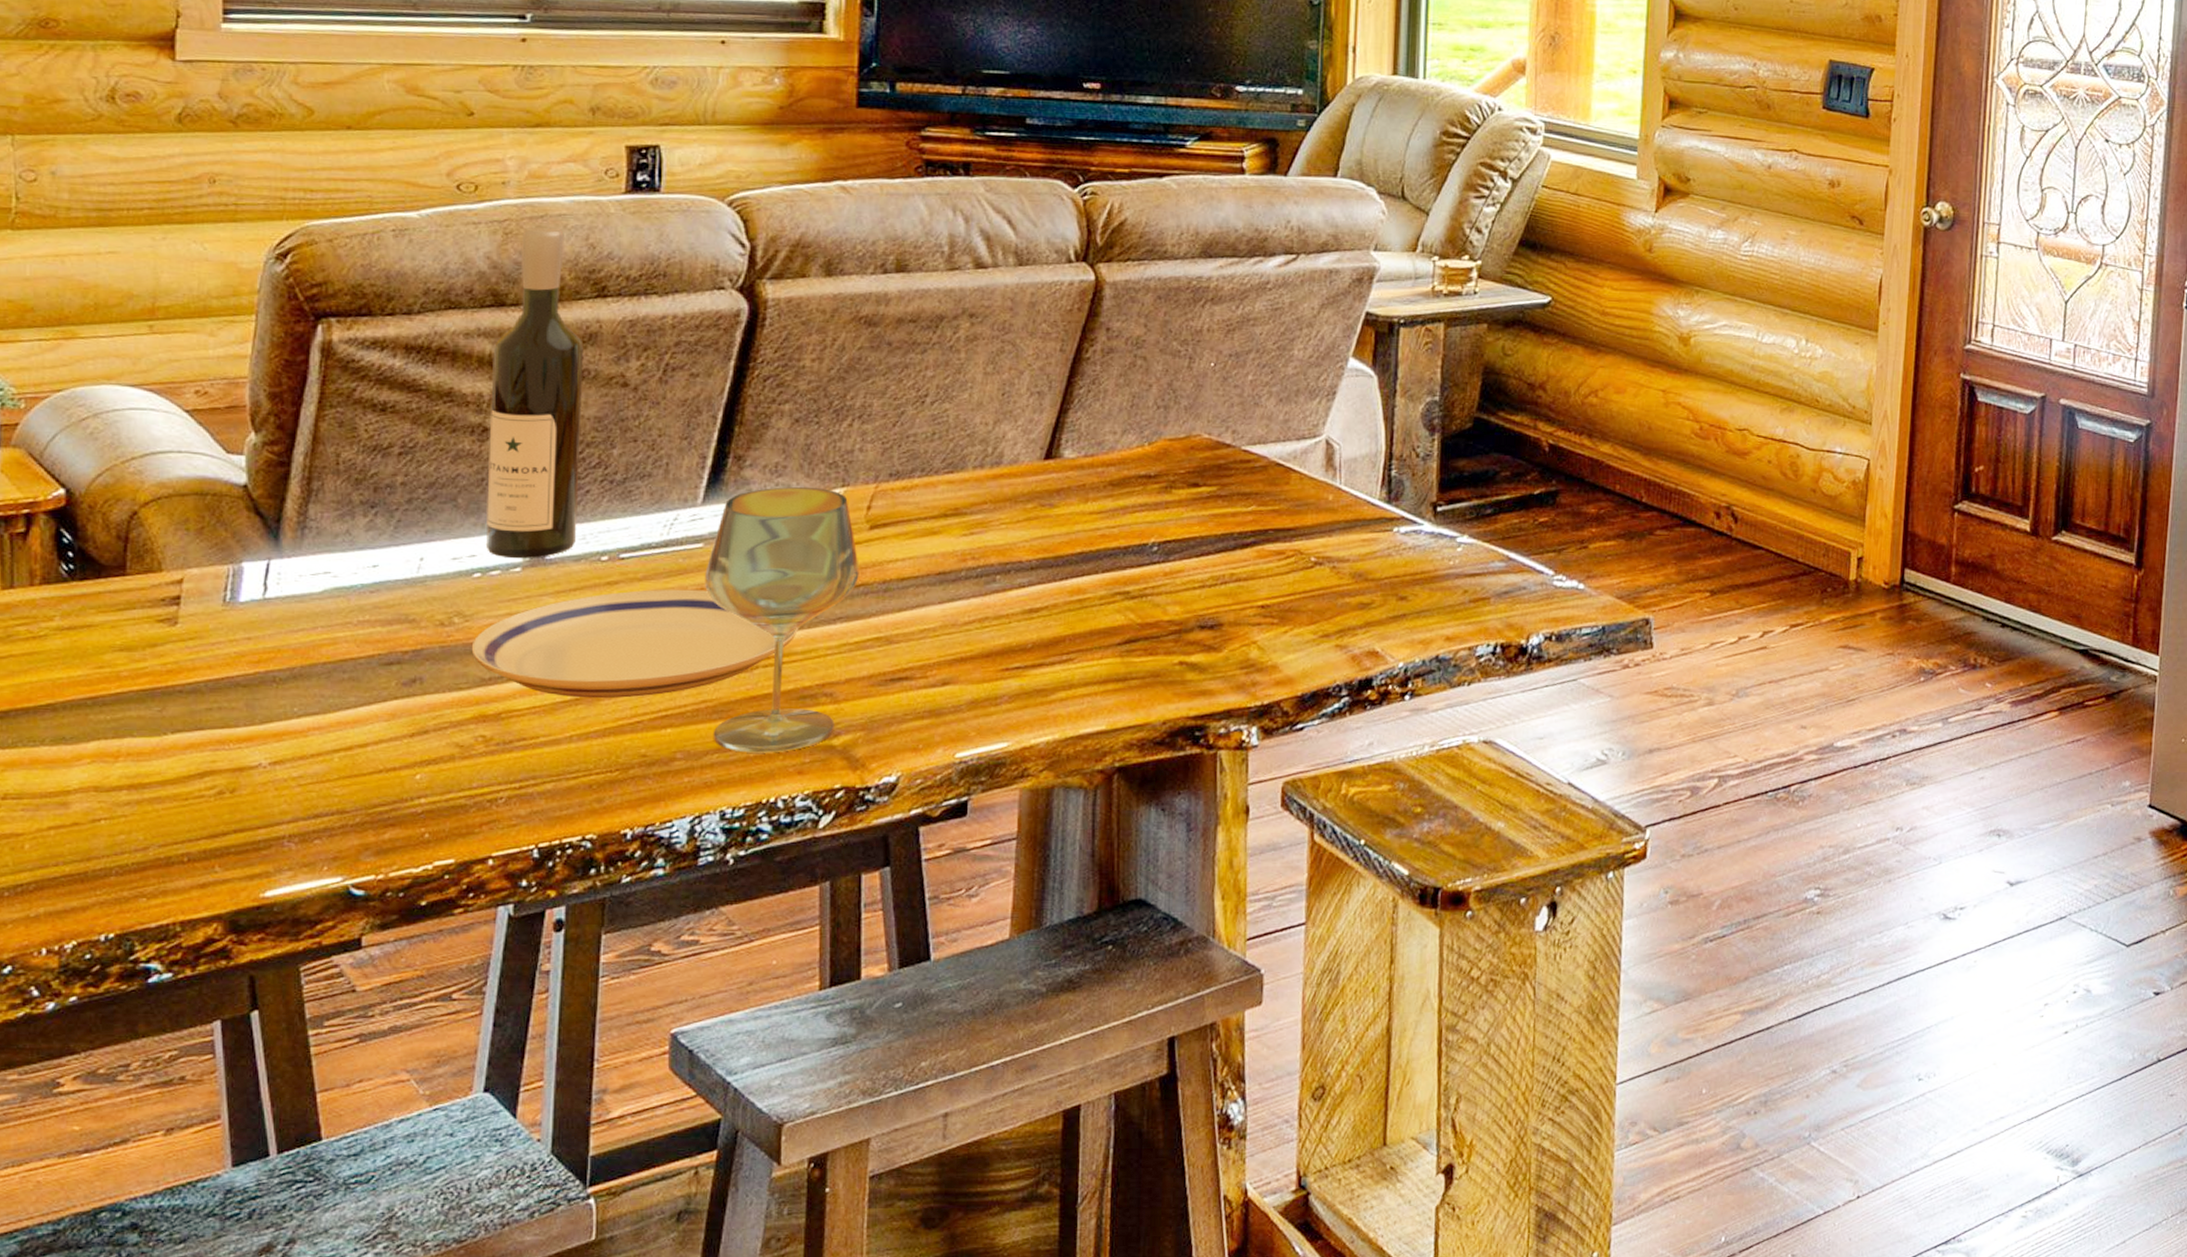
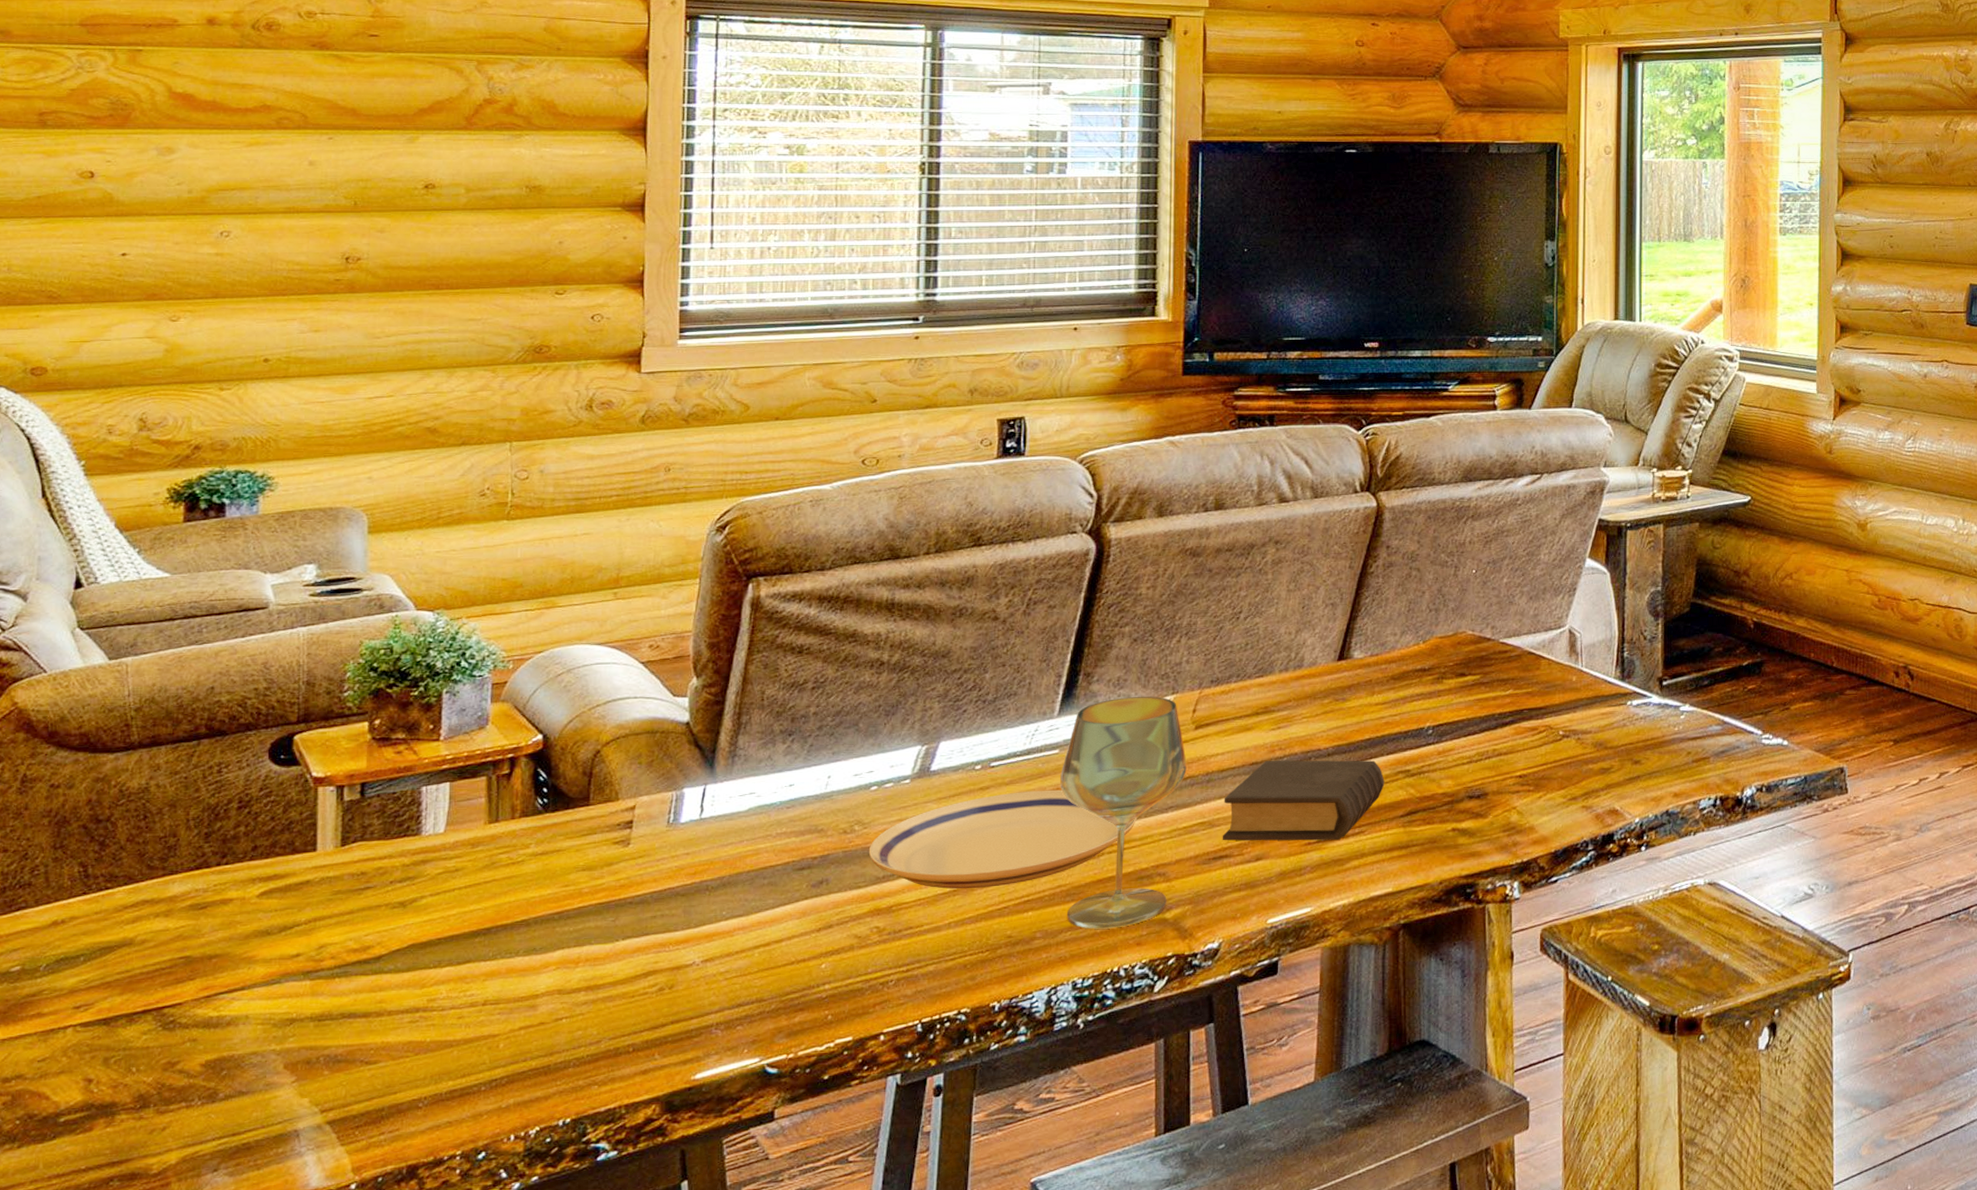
bottle: present [487,226,584,559] -> none [882,490,963,772]
book: none [901,570,1099,668] -> present [1222,760,1385,841]

